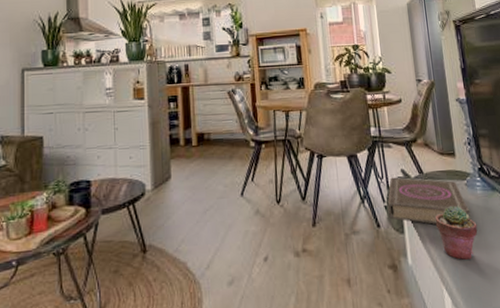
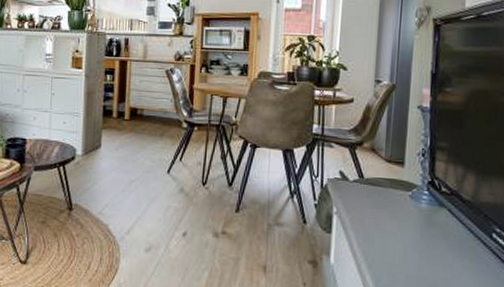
book: present [387,177,469,224] -> none [317,177,408,230]
potted succulent: present [435,206,478,260] -> none [367,215,414,269]

